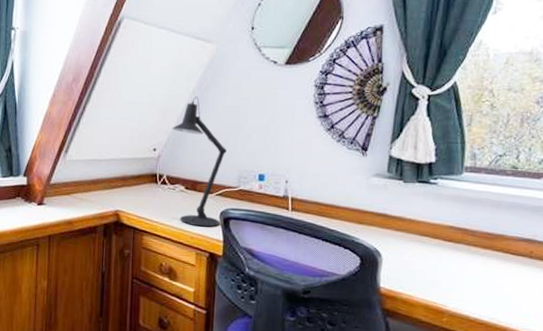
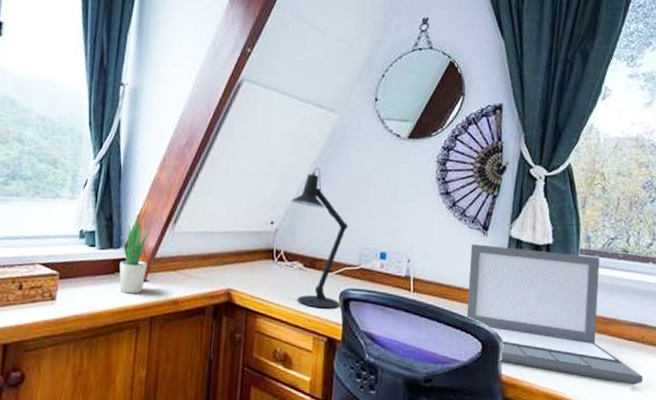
potted plant: none [19,146,45,216] -> present [119,214,151,294]
laptop: none [344,164,531,298] -> present [466,243,644,385]

